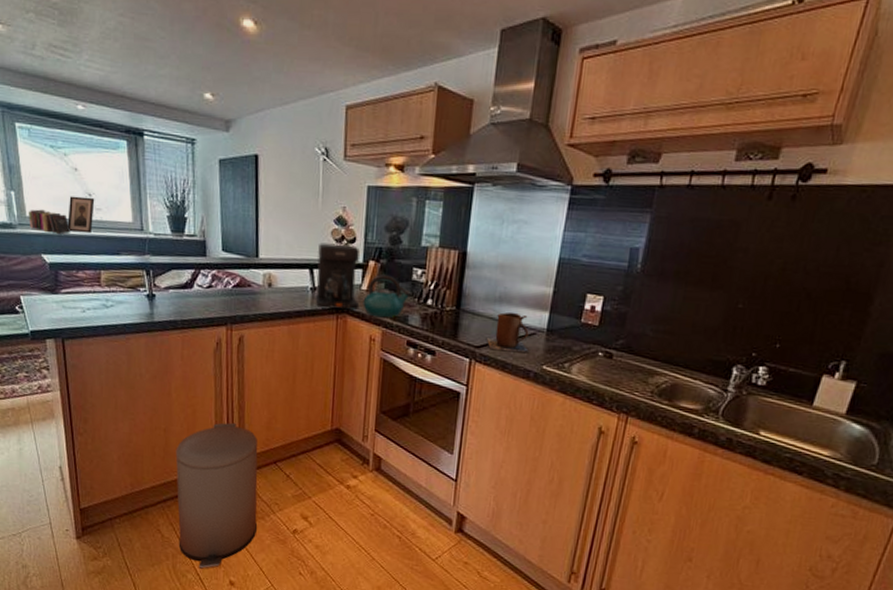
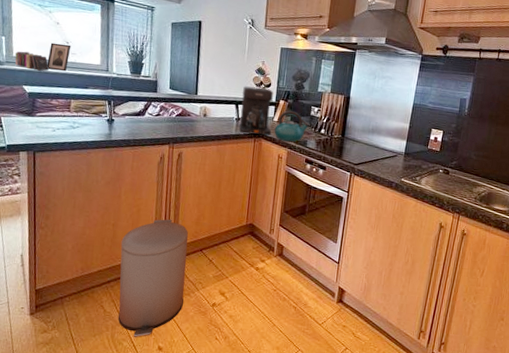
ceramic jug: present [486,312,530,354] -> none [362,140,393,170]

